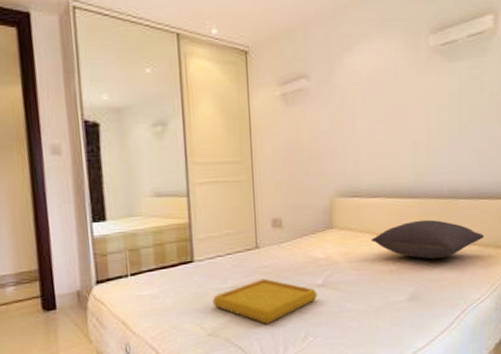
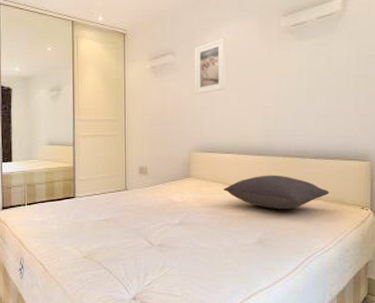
serving tray: present [212,278,318,324] -> none [88,215,175,253]
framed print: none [332,58,370,128] -> present [194,38,226,94]

